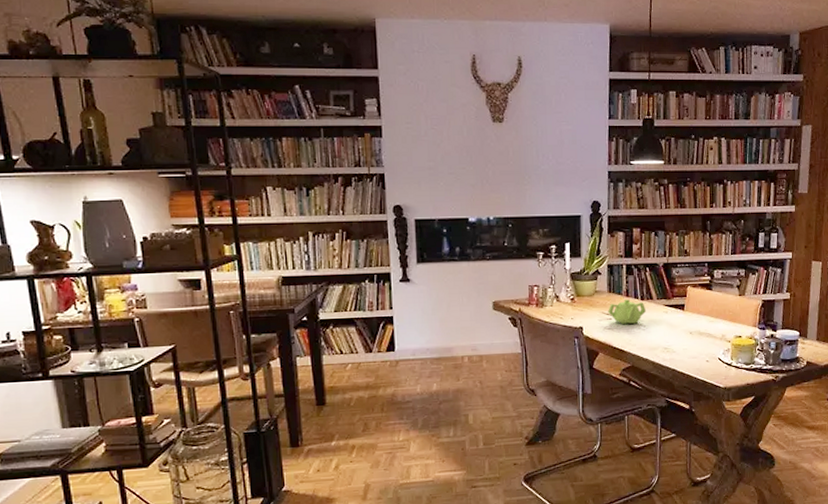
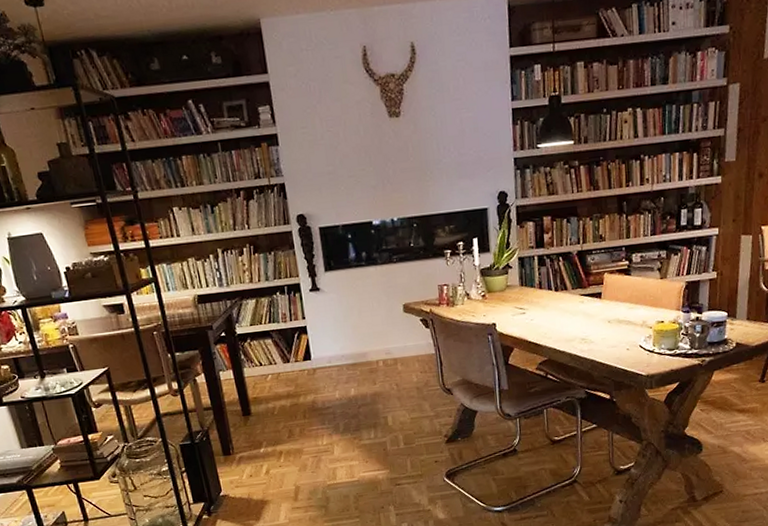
teapot: present [608,299,647,324] -> none [521,292,562,318]

